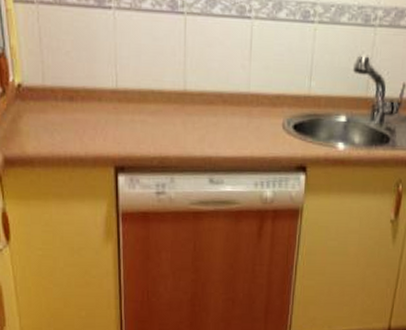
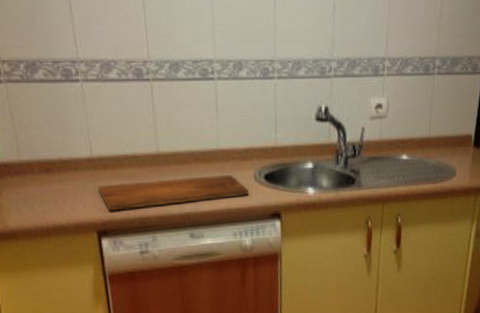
cutting board: none [120,118,275,147] -> present [97,174,249,211]

